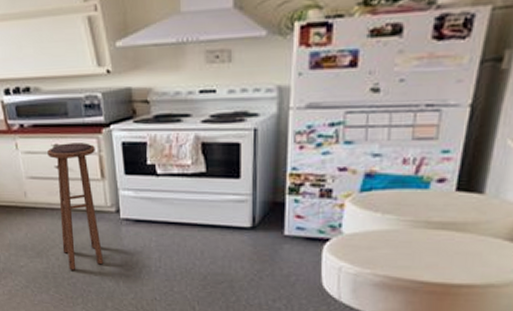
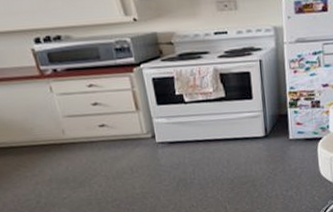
stool: present [47,143,104,270] -> none [83,81,145,194]

